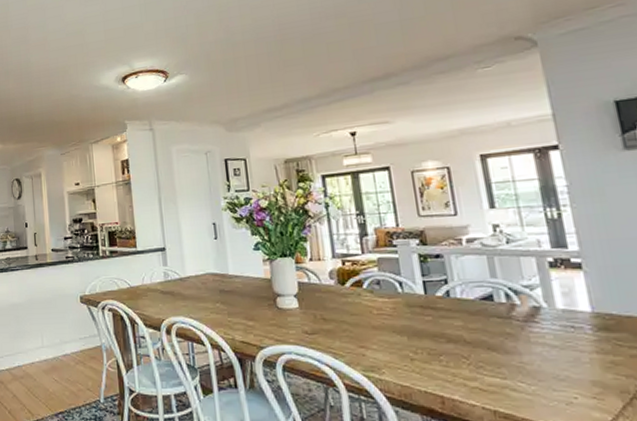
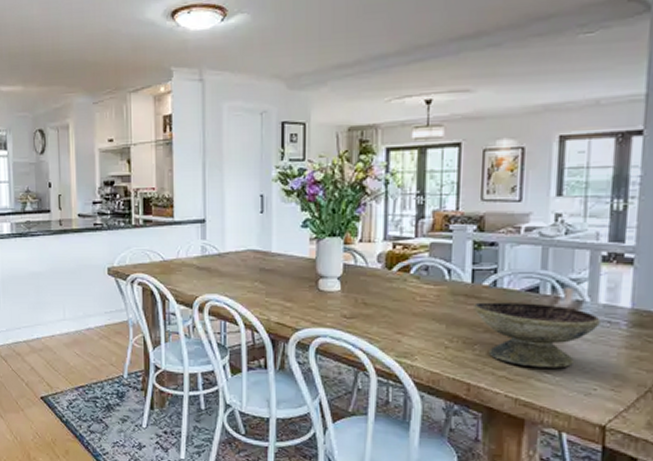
decorative bowl: none [431,311,564,377] -> present [474,302,601,368]

